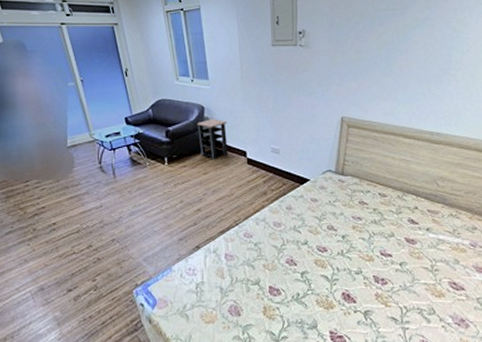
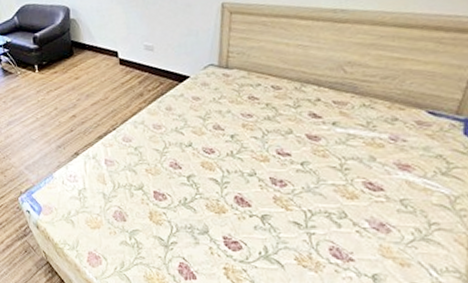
side table: present [197,118,228,160] -> none [64,19,99,64]

